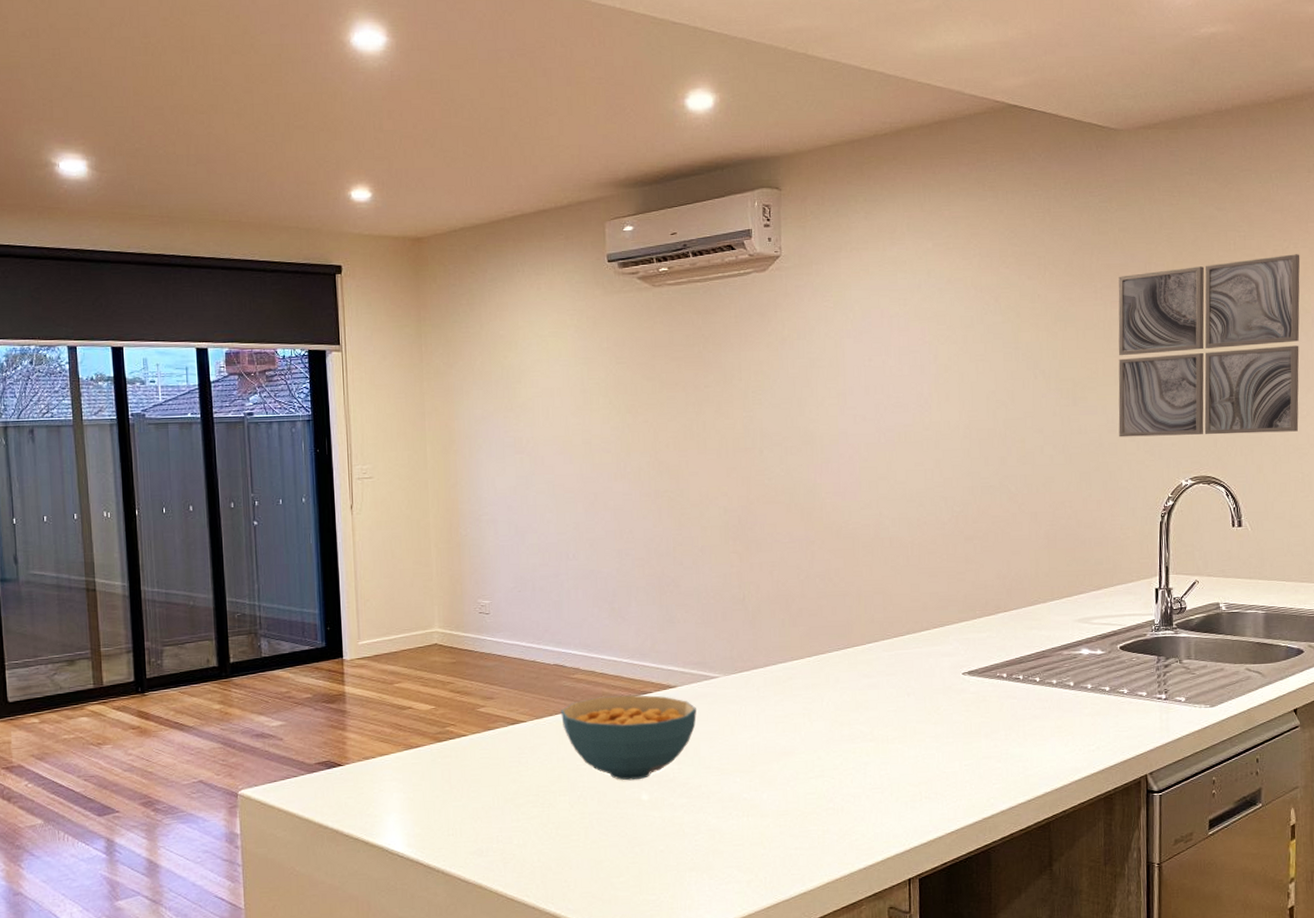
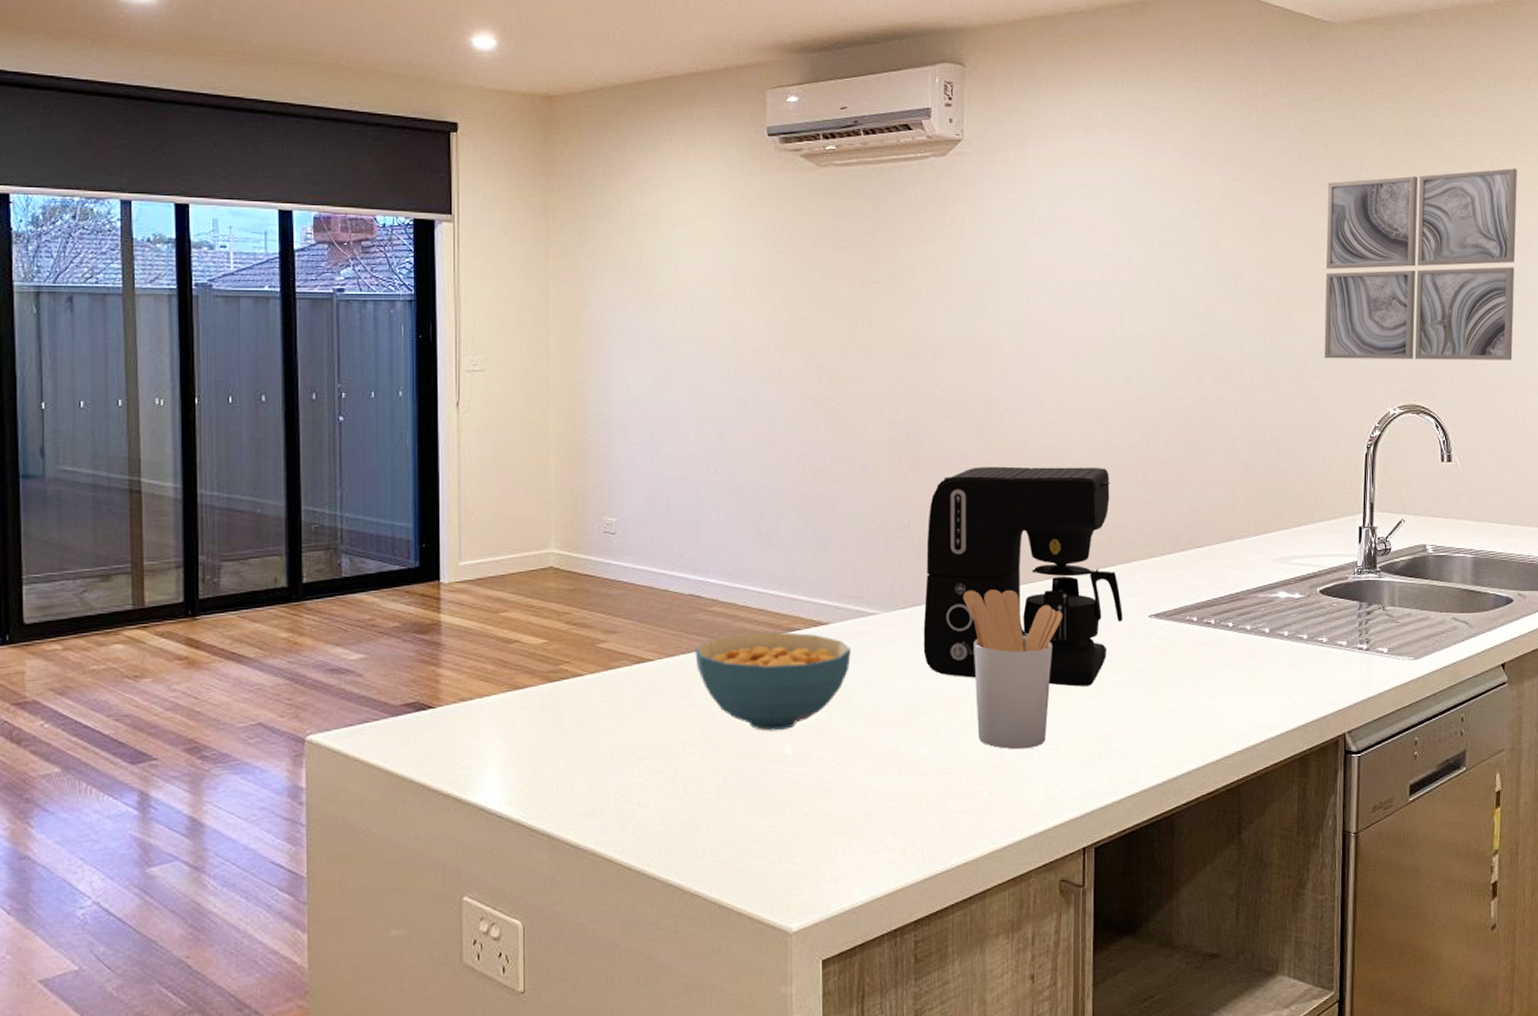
coffee maker: none [759,542,938,738] -> present [923,466,1123,687]
utensil holder: none [794,653,885,794] -> present [963,589,1063,750]

